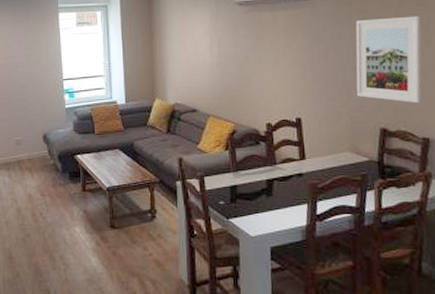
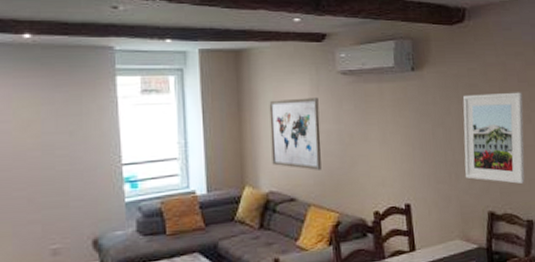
wall art: none [175,25,219,87] -> present [269,97,321,170]

